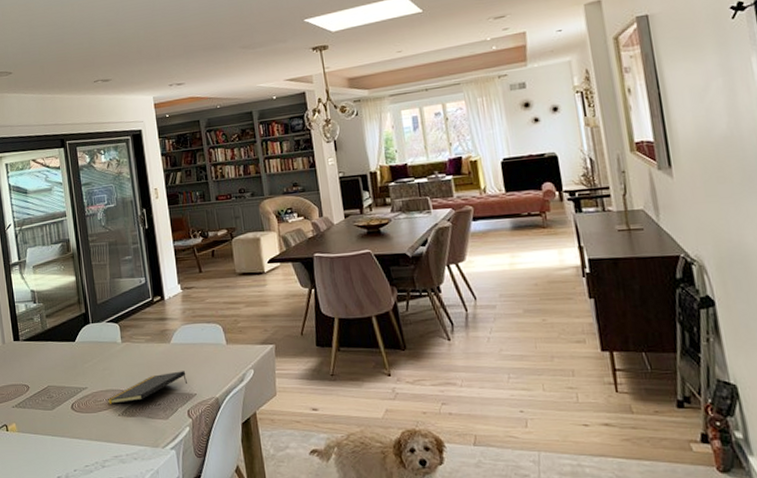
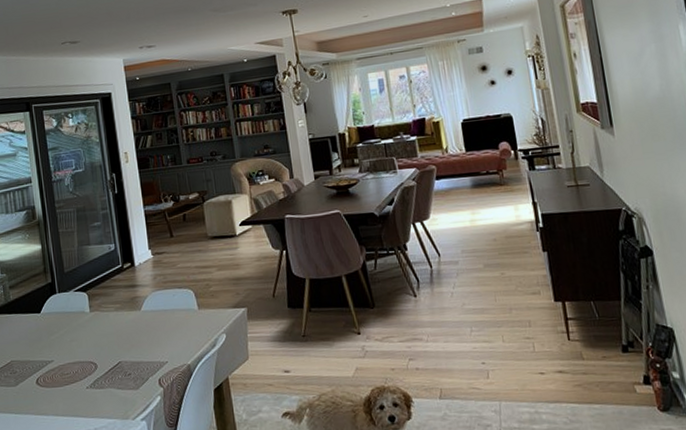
notepad: present [106,371,187,404] -> none [74,338,158,377]

